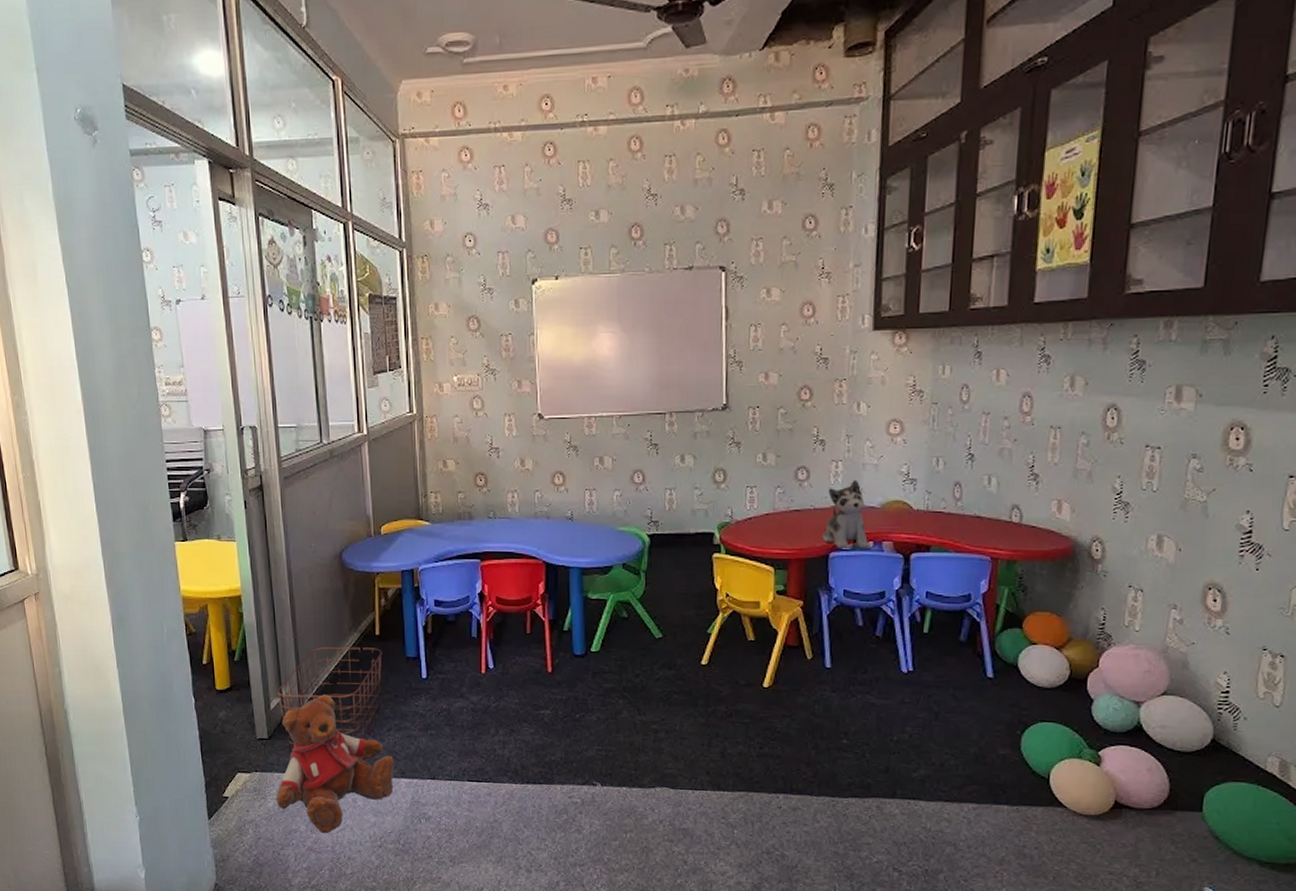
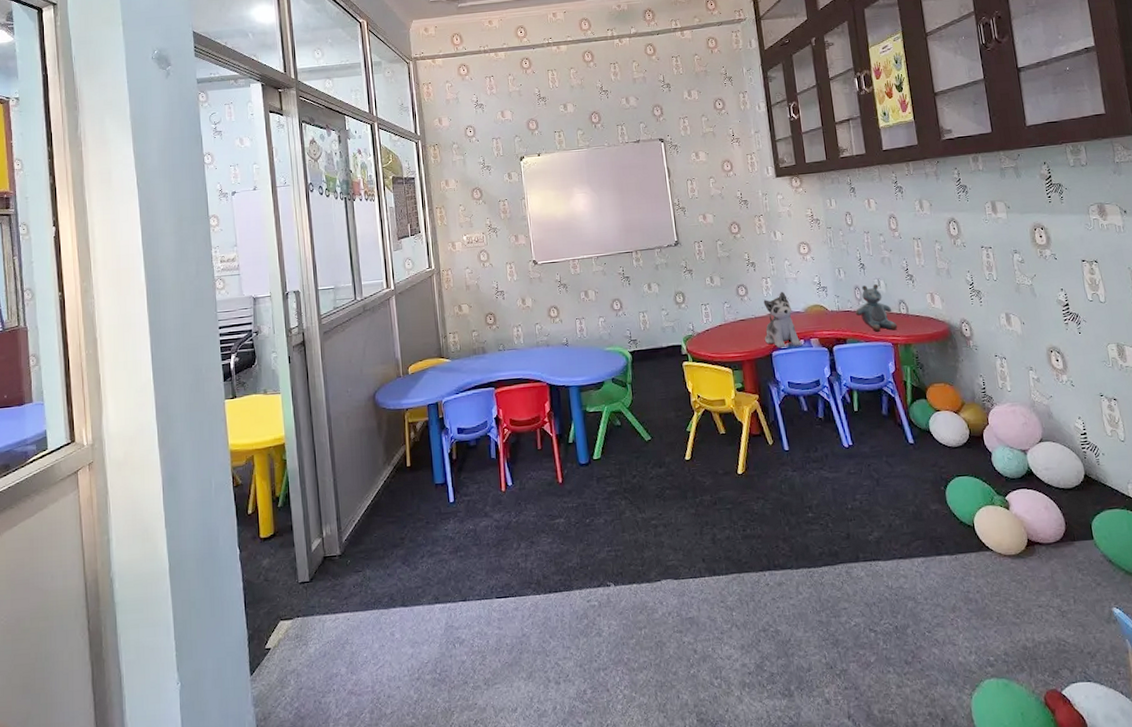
teddy bear: present [276,694,395,834] -> none [317,529,429,674]
basket: present [277,647,383,754] -> none [318,478,414,594]
stuffed animal: none [948,480,1004,542] -> present [855,283,898,332]

